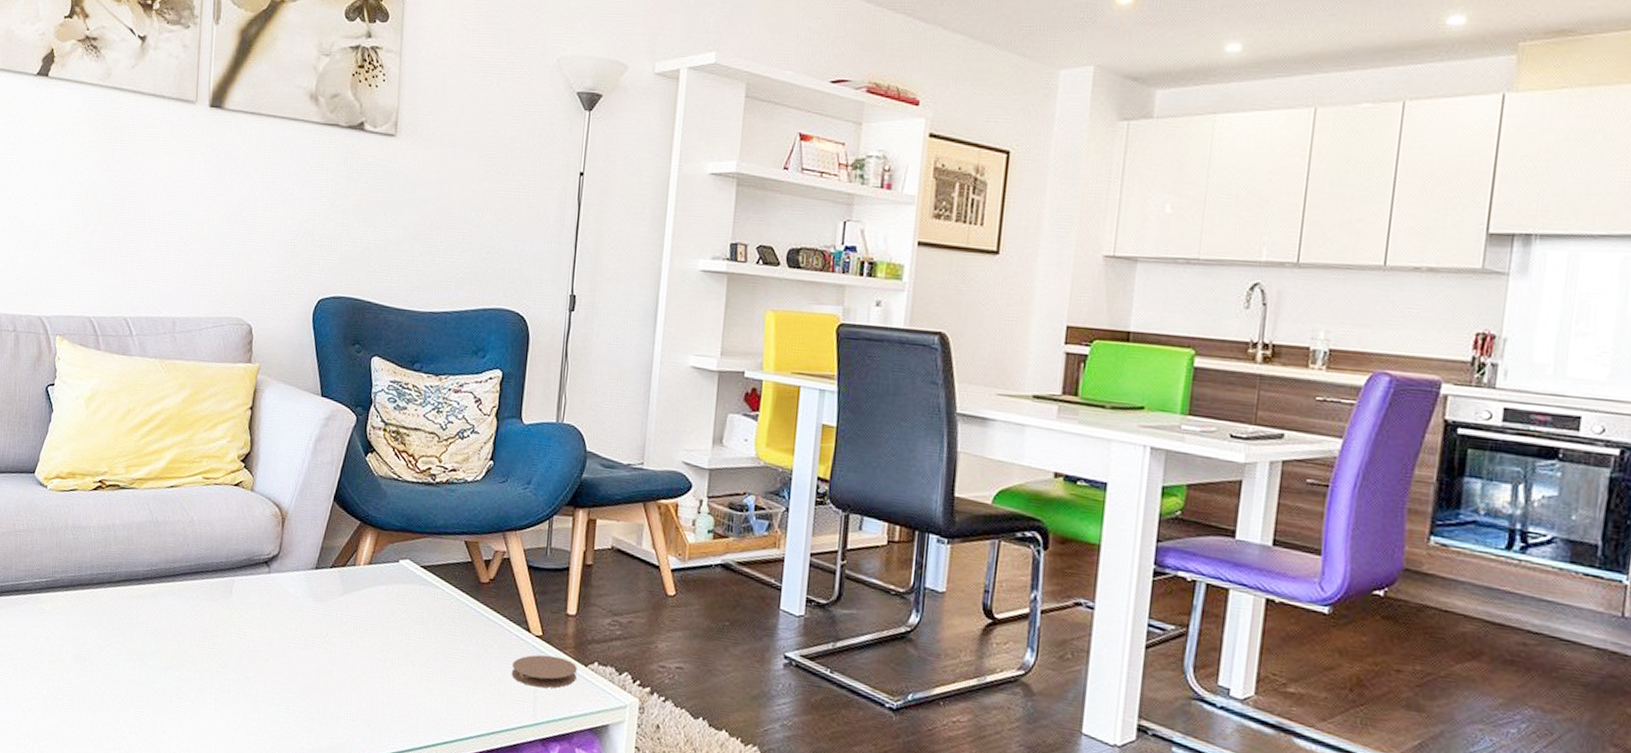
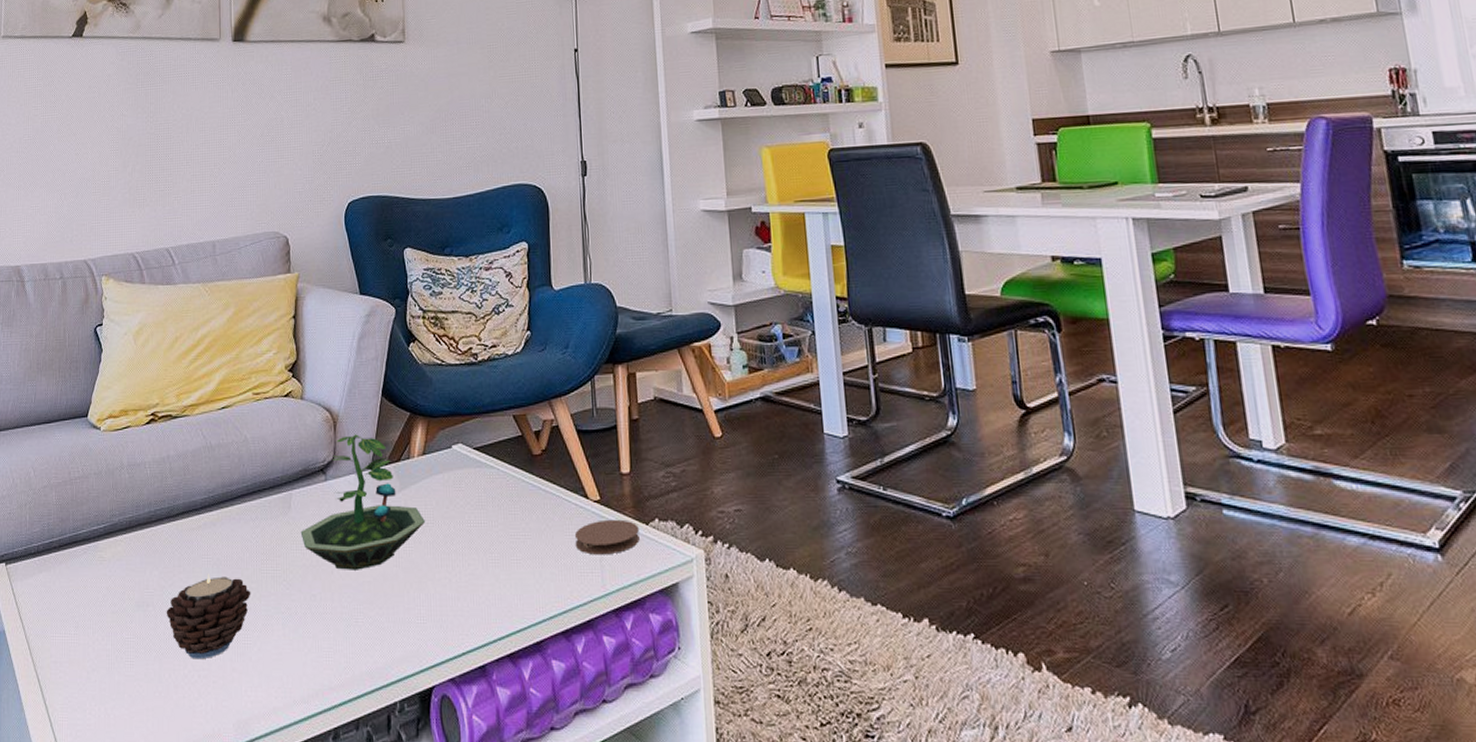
candle: none [102,641,187,718] -> present [166,573,251,660]
terrarium: none [239,533,365,662] -> present [300,434,426,570]

